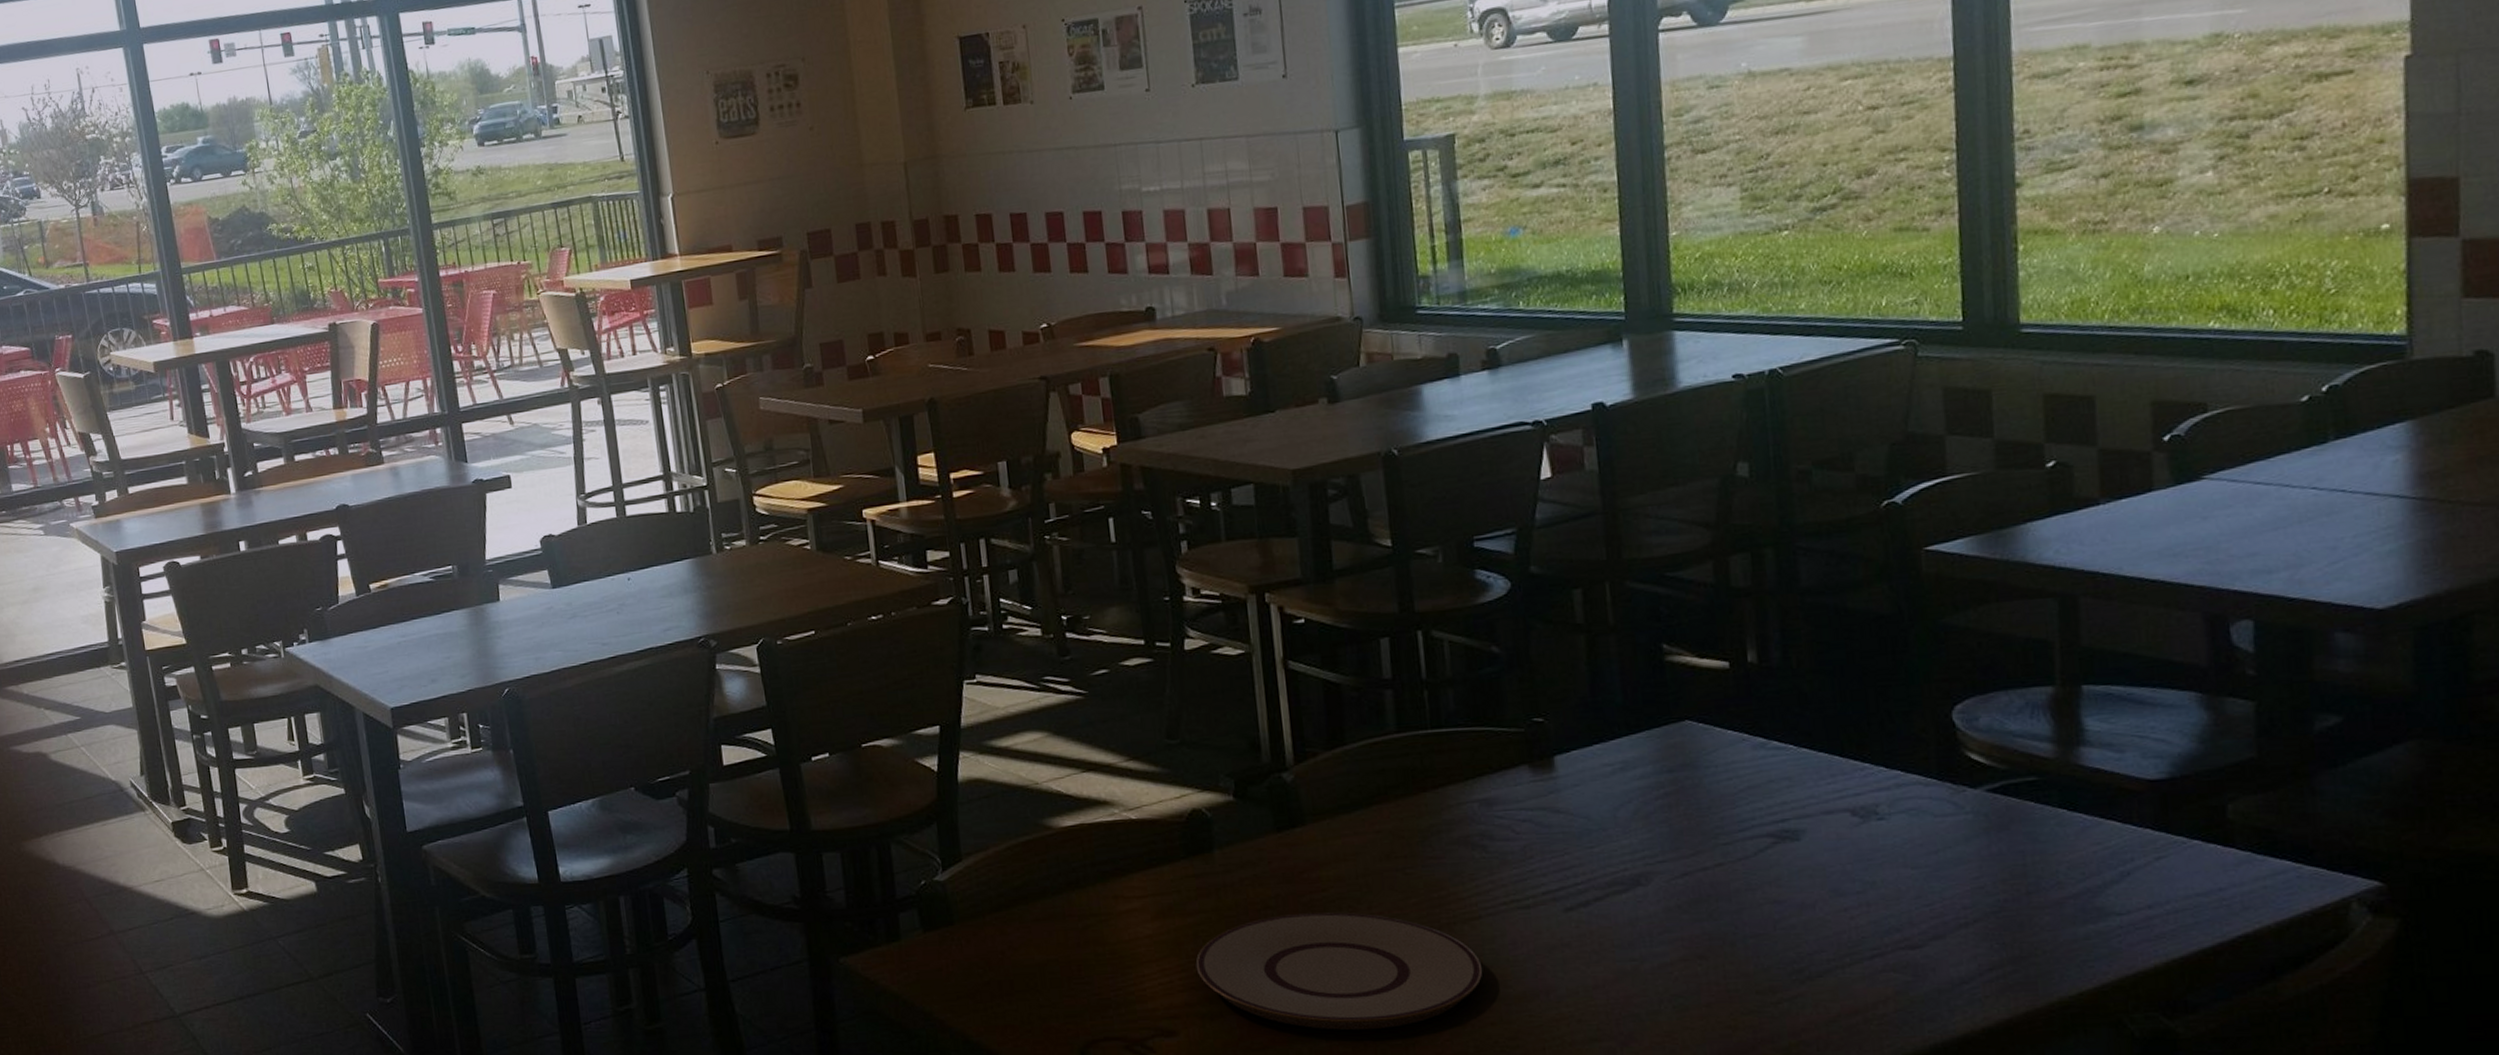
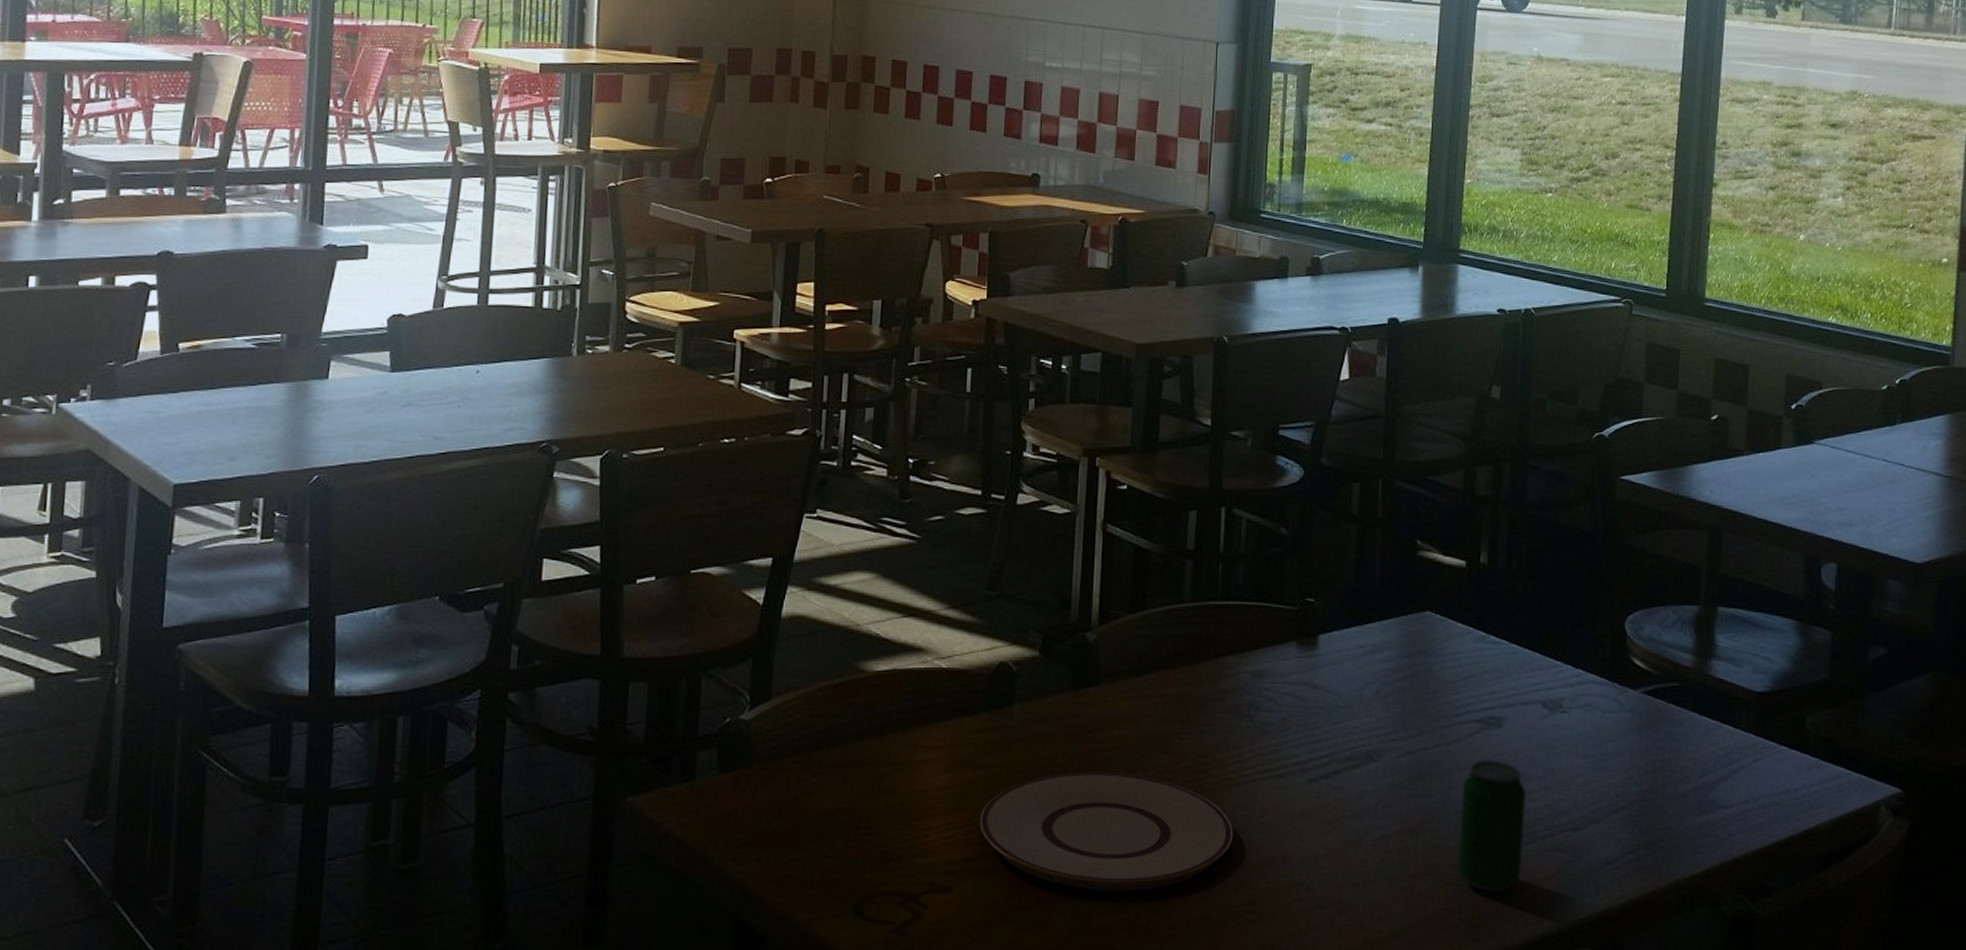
beverage can: none [1756,875,1847,1019] -> present [1457,759,1527,893]

